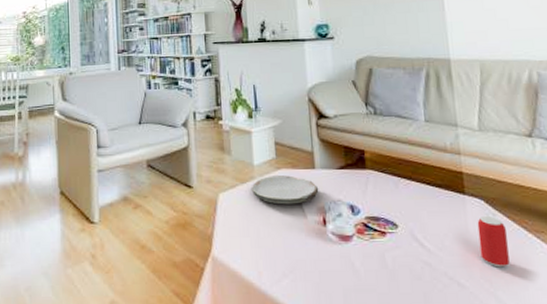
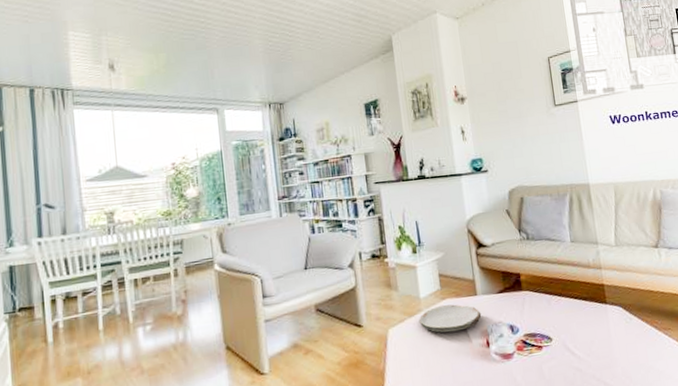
beverage can: present [477,216,510,268] -> none [617,321,645,365]

